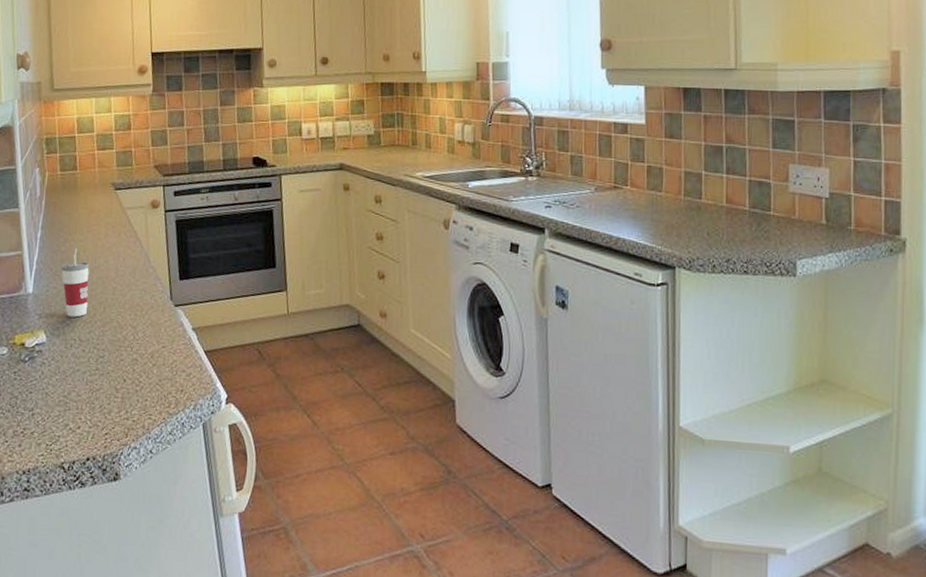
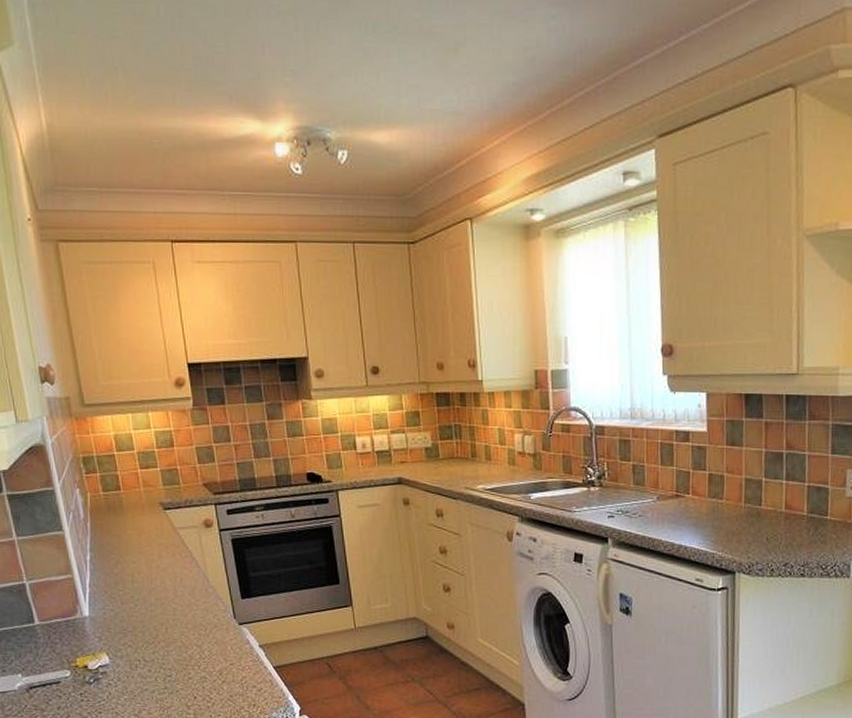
cup: present [61,248,90,317] -> none [116,570,149,639]

